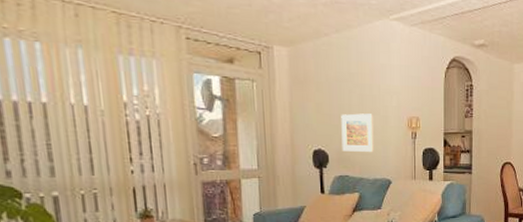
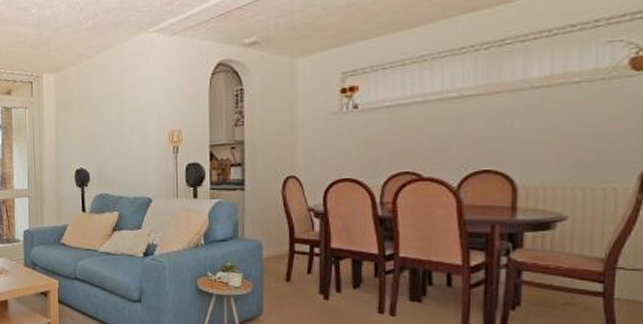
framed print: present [341,113,374,153] -> none [101,130,133,170]

